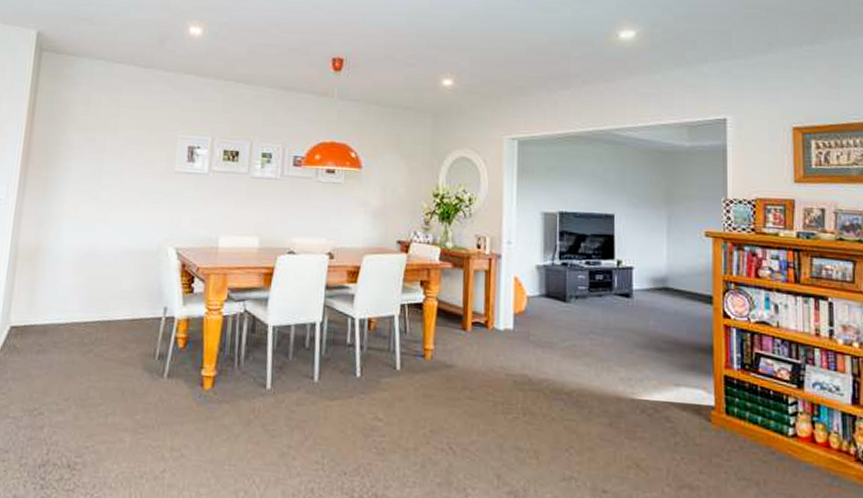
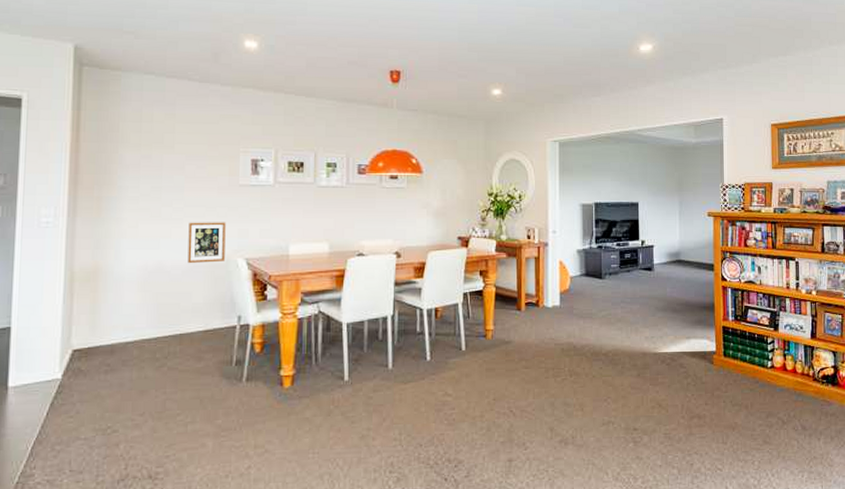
picture frame: none [120,206,159,250] -> present [187,222,226,264]

